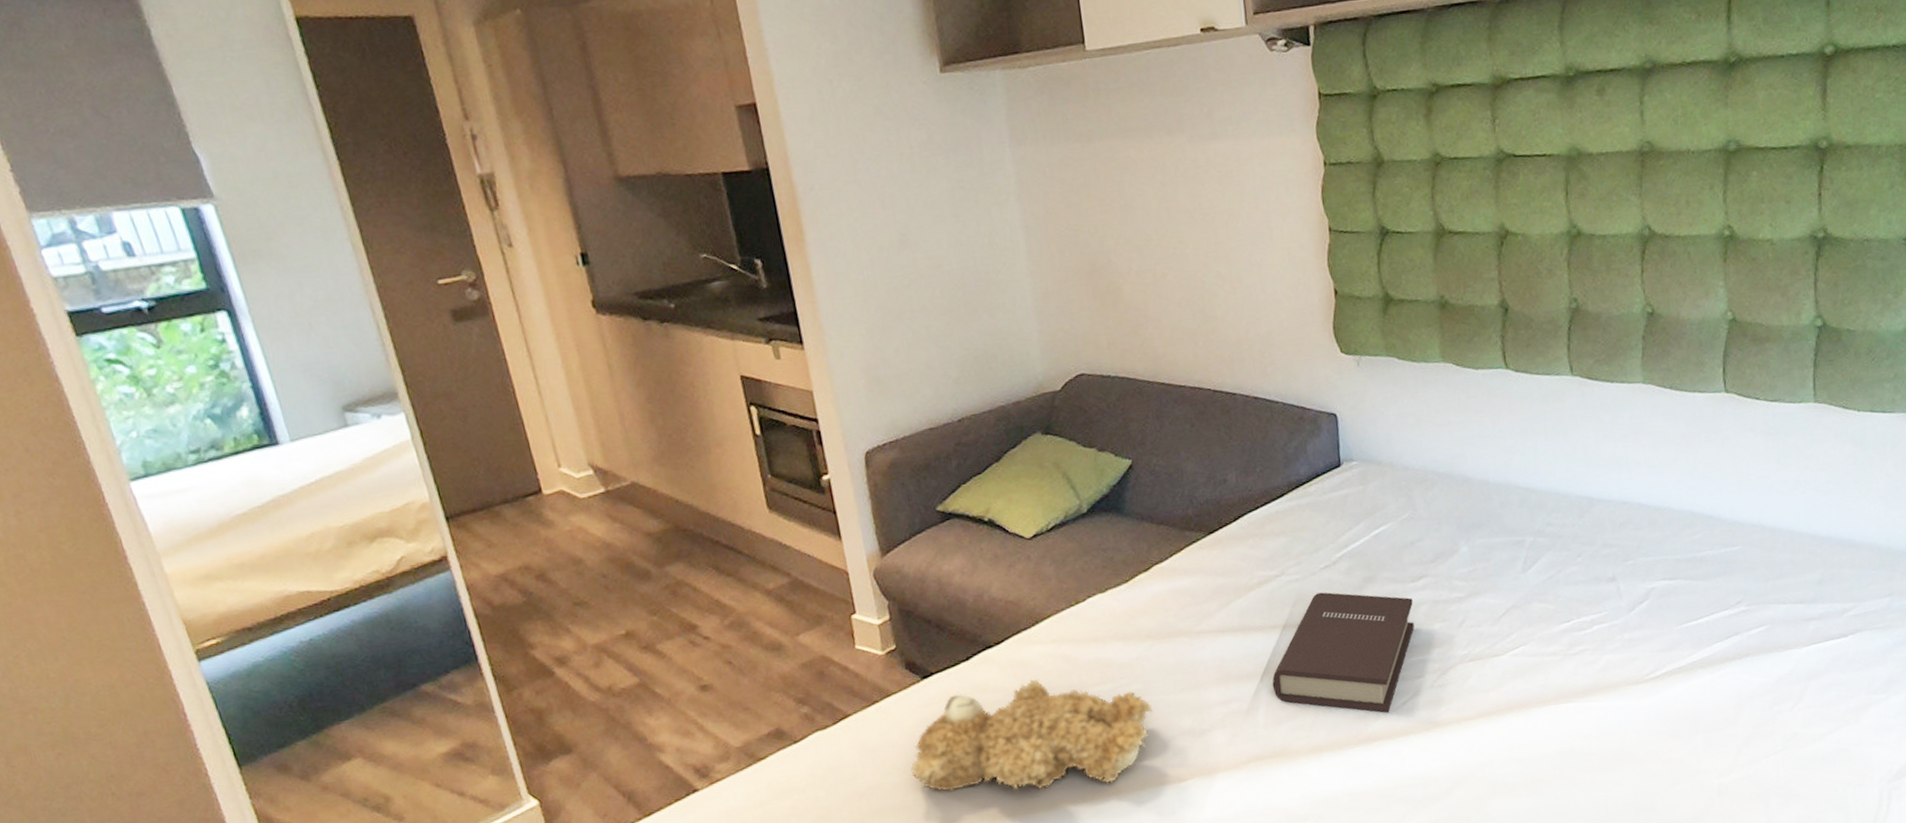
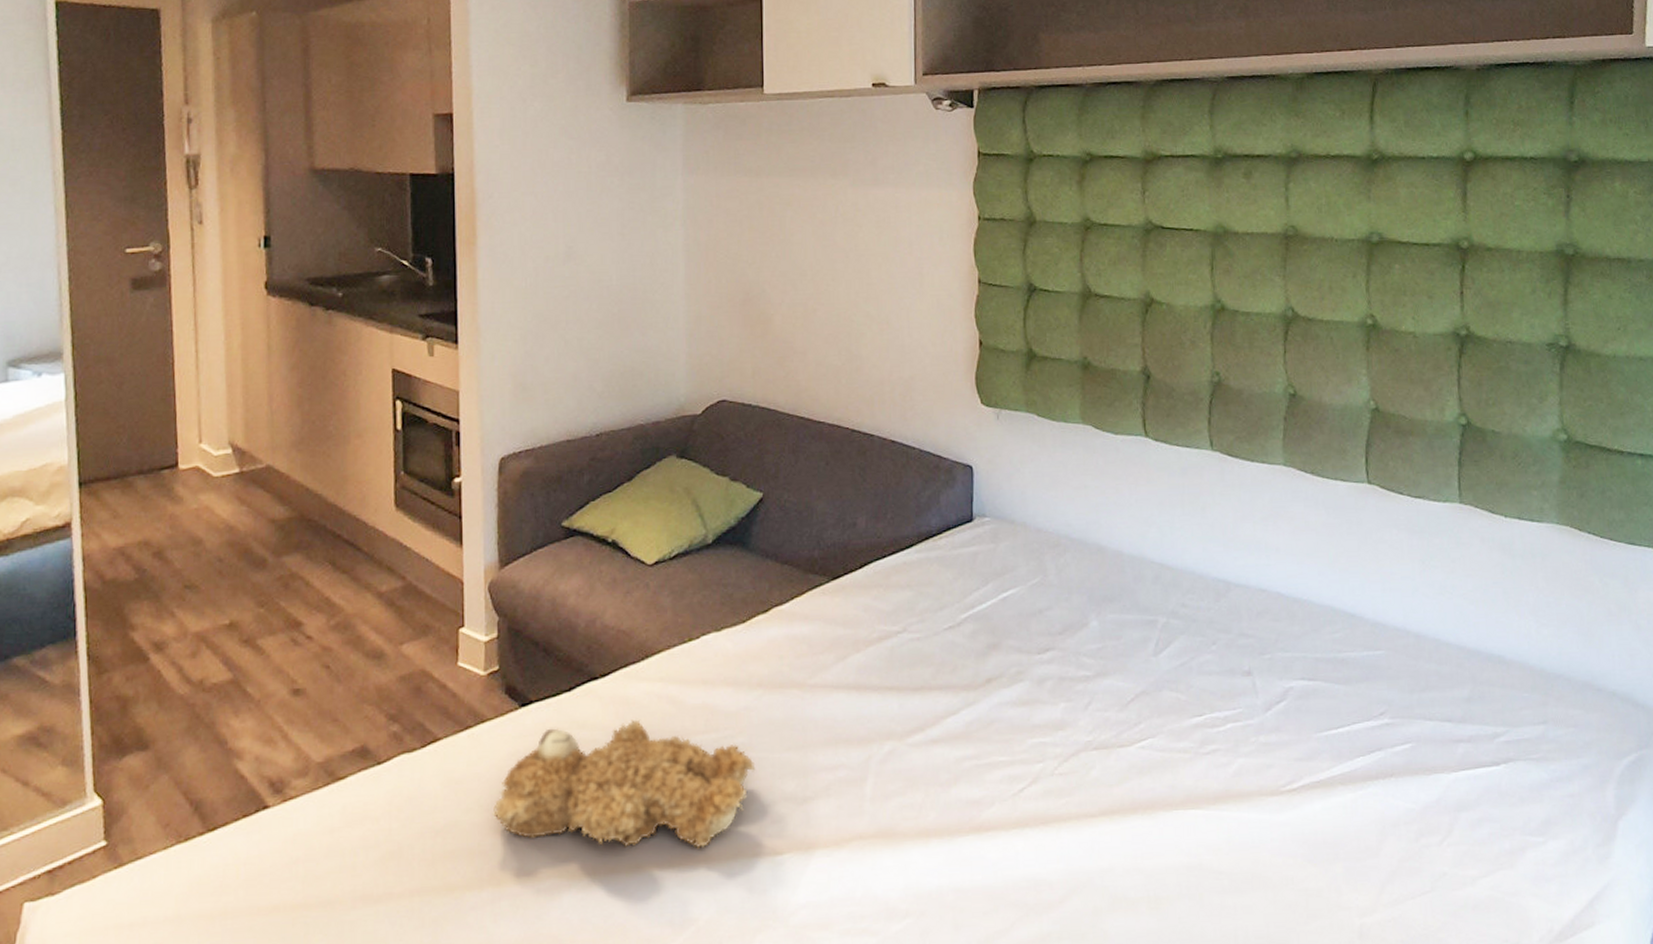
book: present [1272,592,1414,713] -> none [883,655,1038,799]

